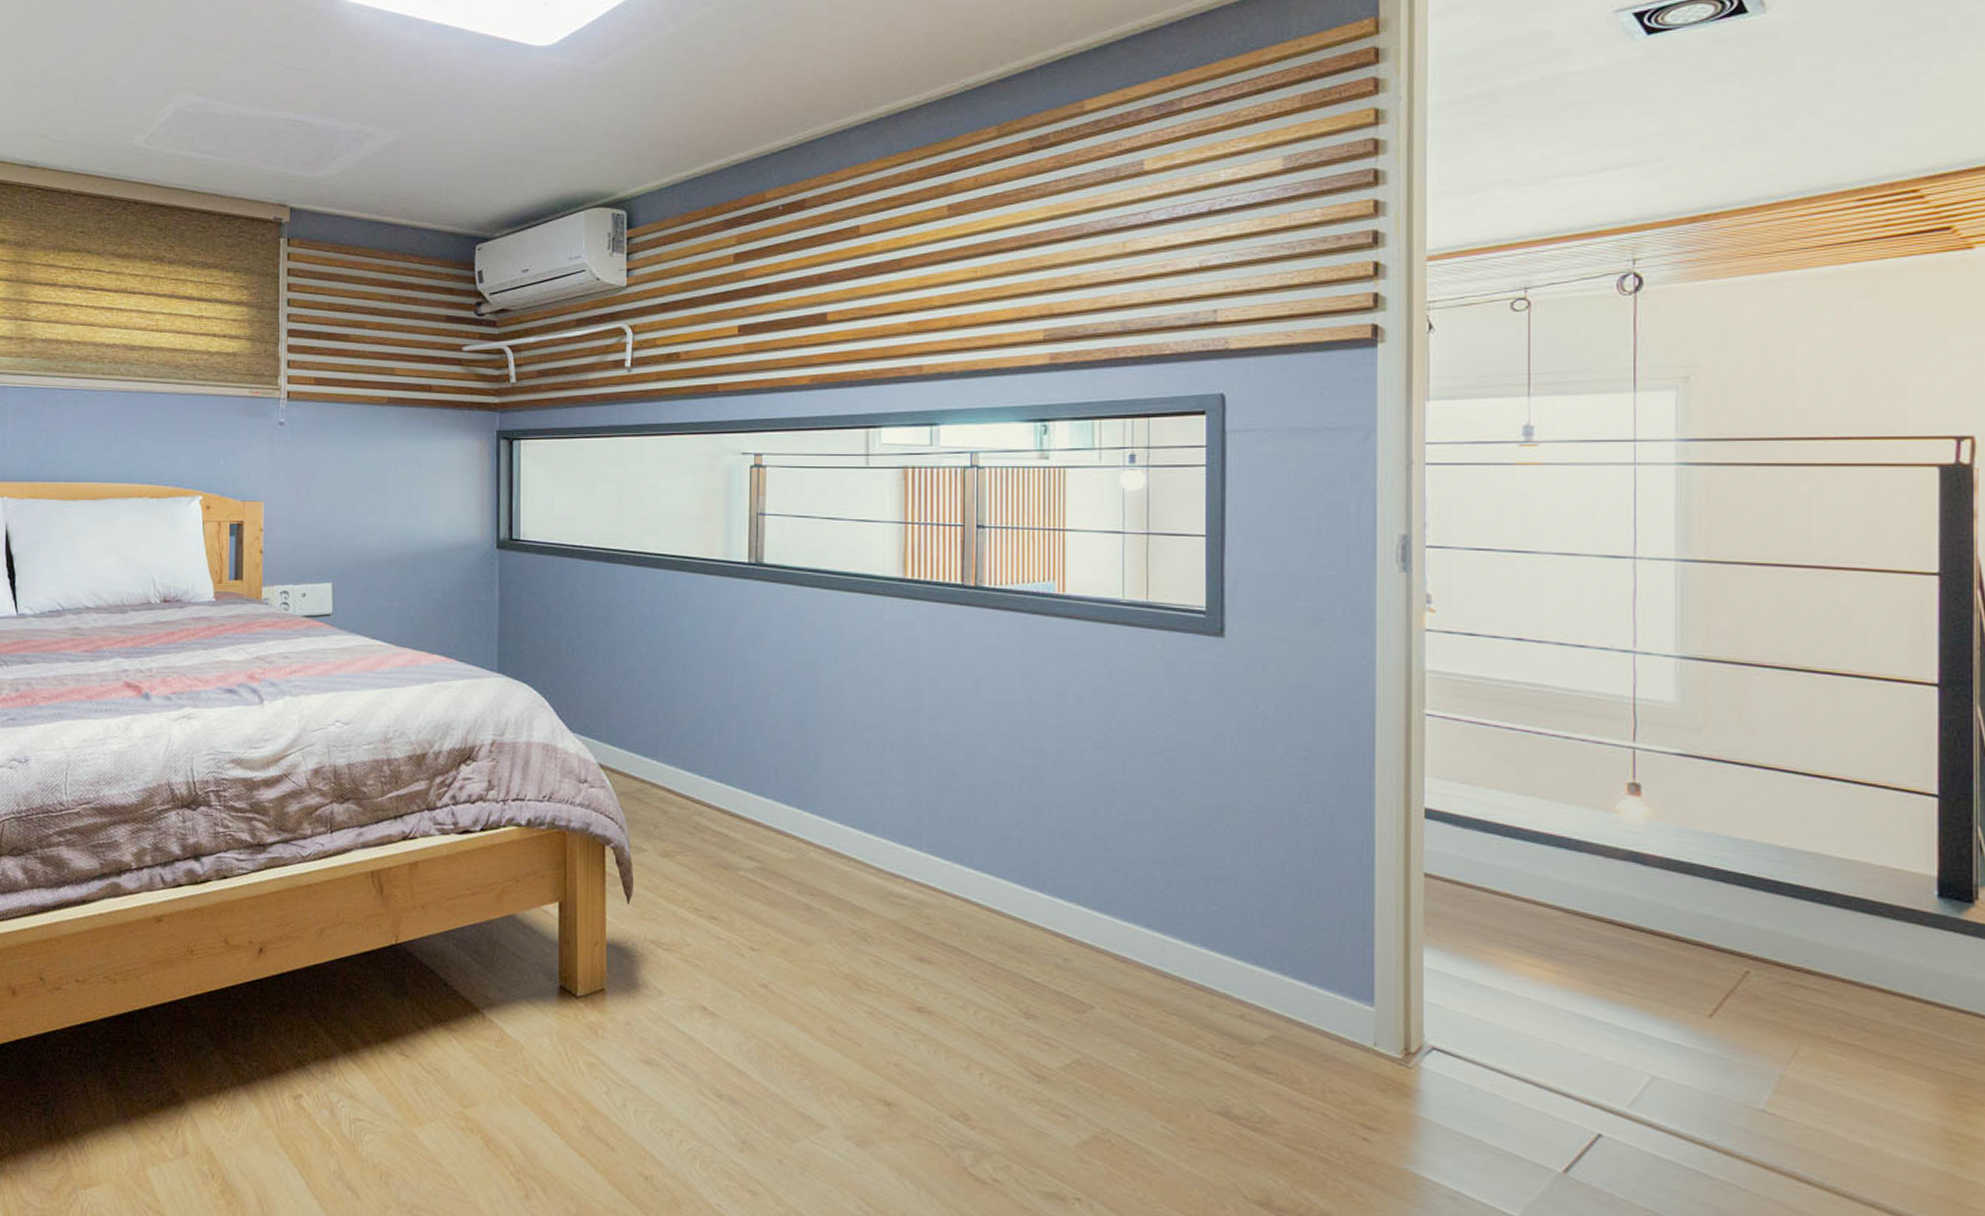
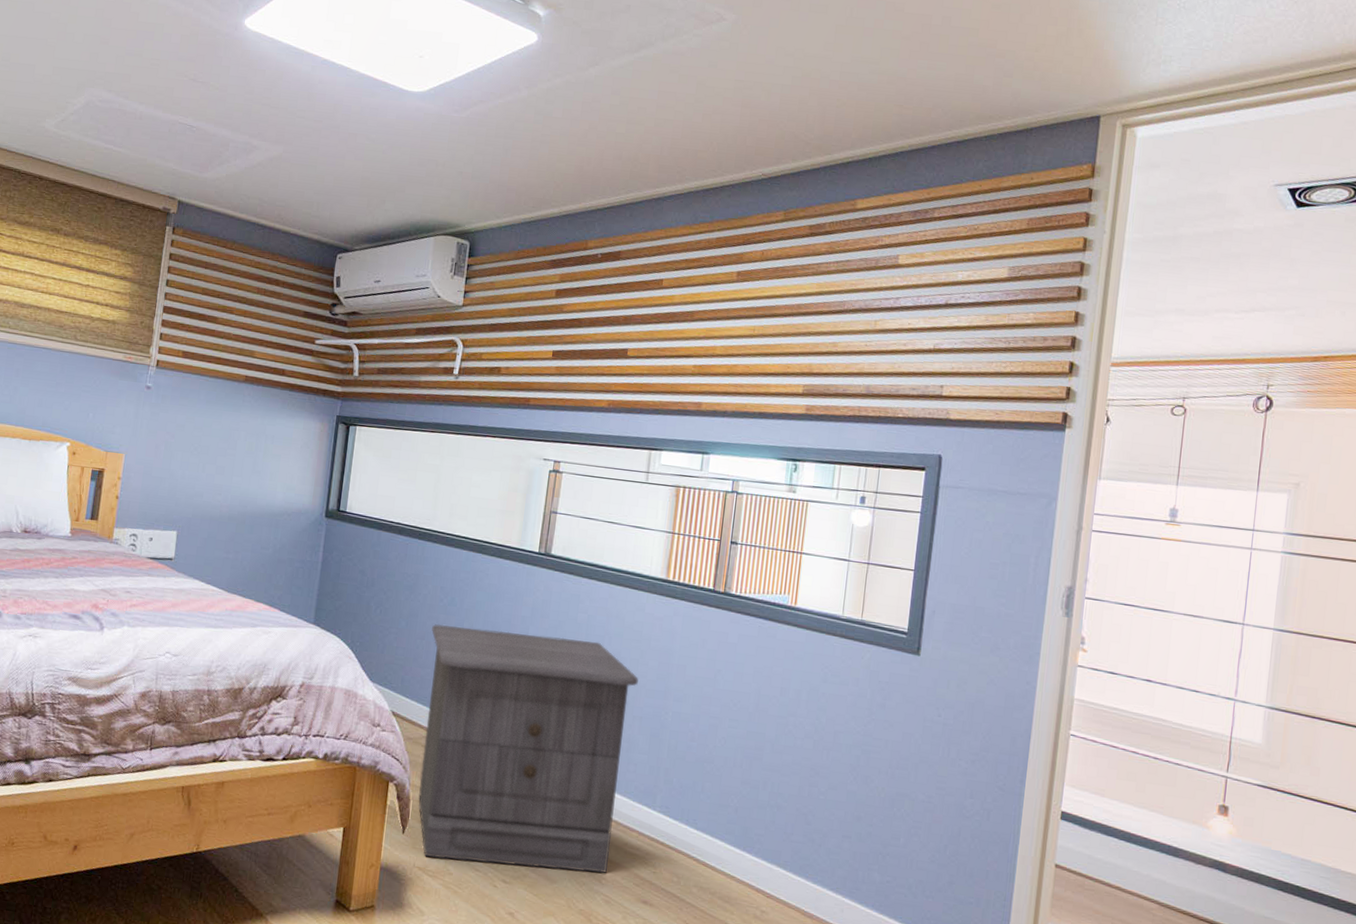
nightstand: none [634,657,884,930] -> present [418,623,639,873]

